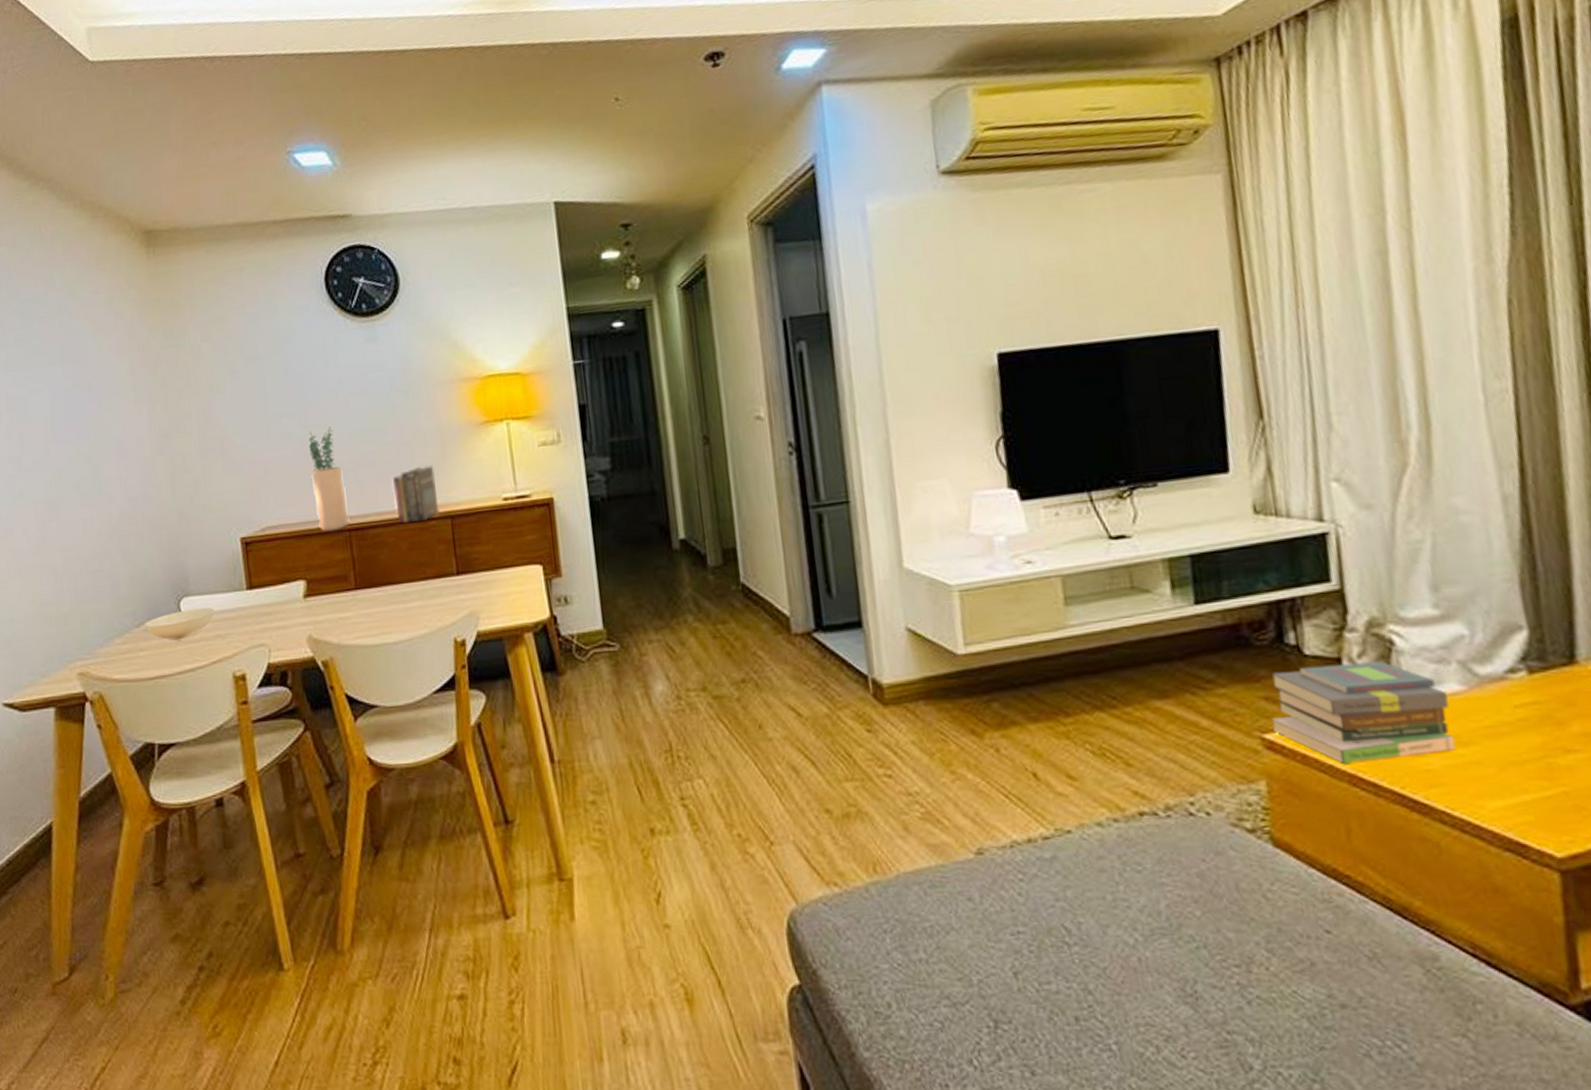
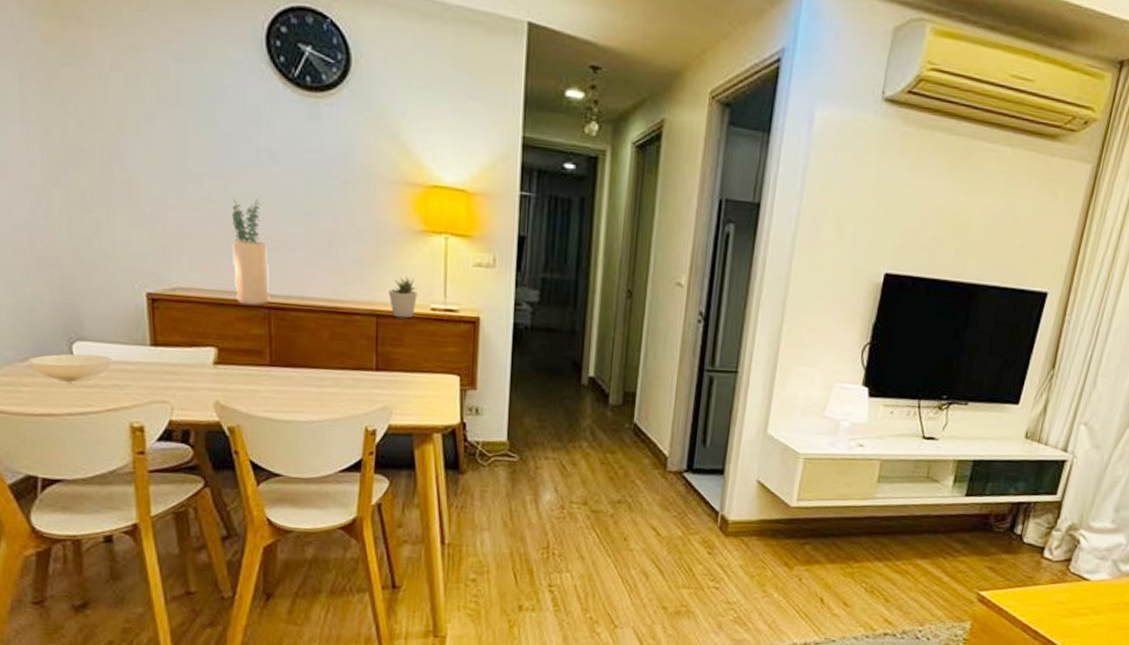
books: present [393,465,440,523] -> none [320,260,366,315]
potted plant: none [459,470,488,515] -> present [388,276,418,319]
books: present [1272,661,1456,764] -> none [986,550,1099,617]

